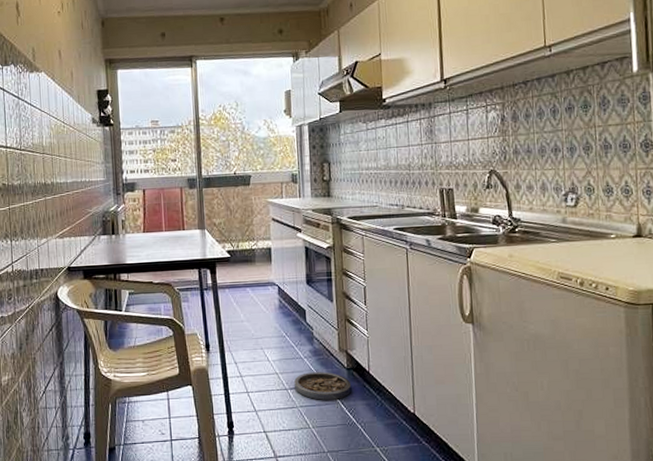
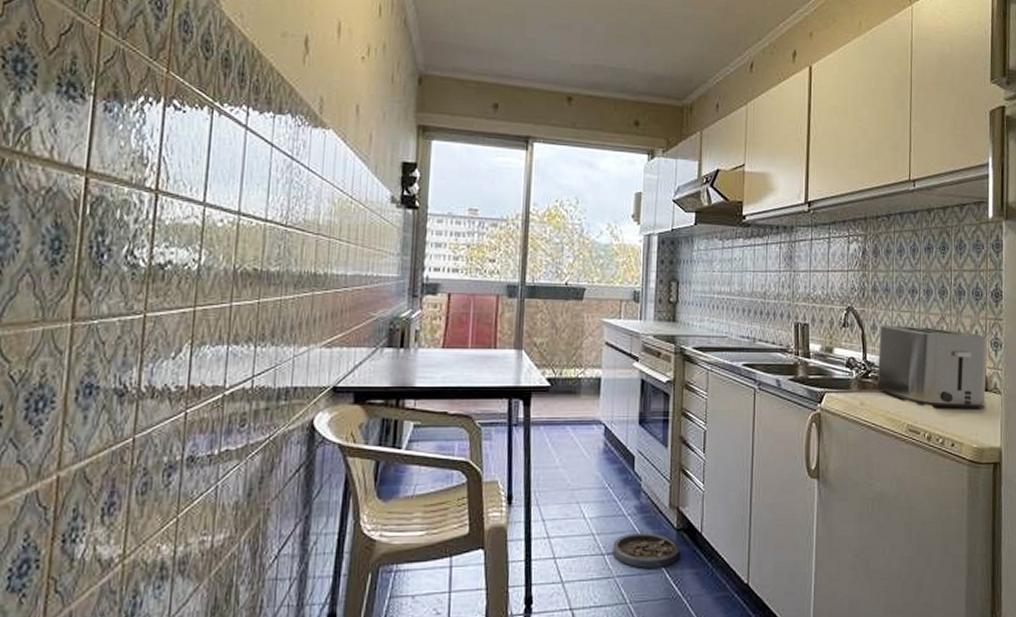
toaster: none [523,182,640,255] -> present [877,325,988,408]

